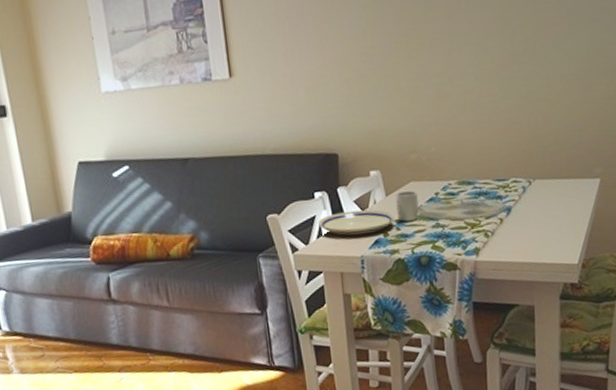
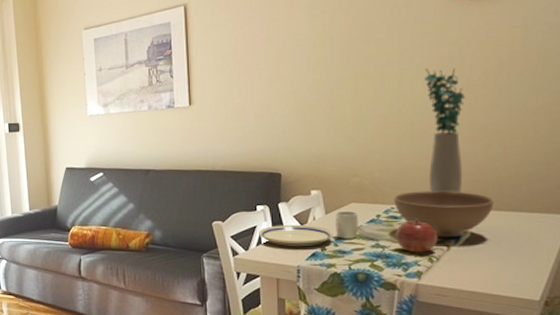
bowl: none [450,162,538,212] -> present [393,190,494,238]
fruit: none [453,194,492,230] -> present [395,219,438,253]
vase: none [472,33,511,165] -> present [424,68,465,194]

